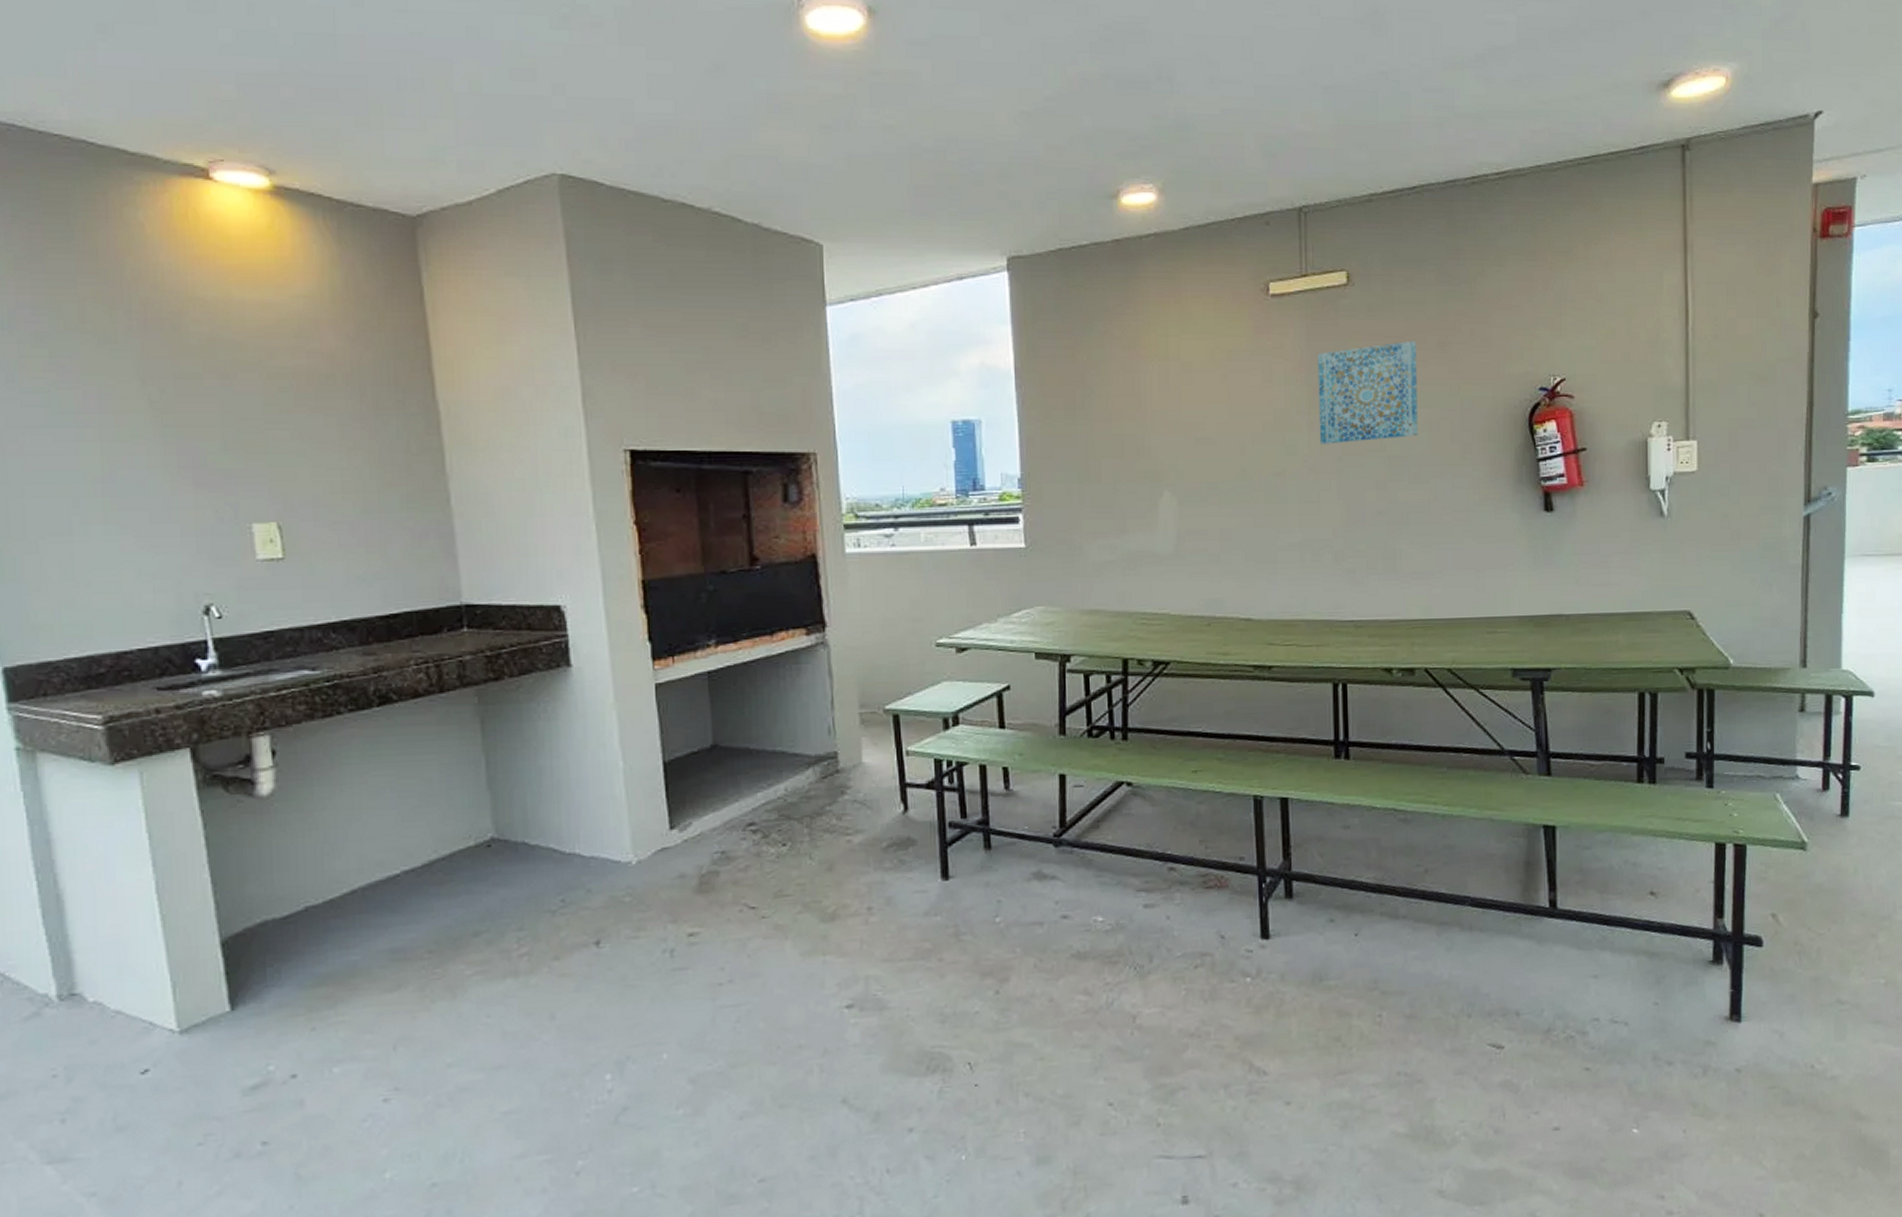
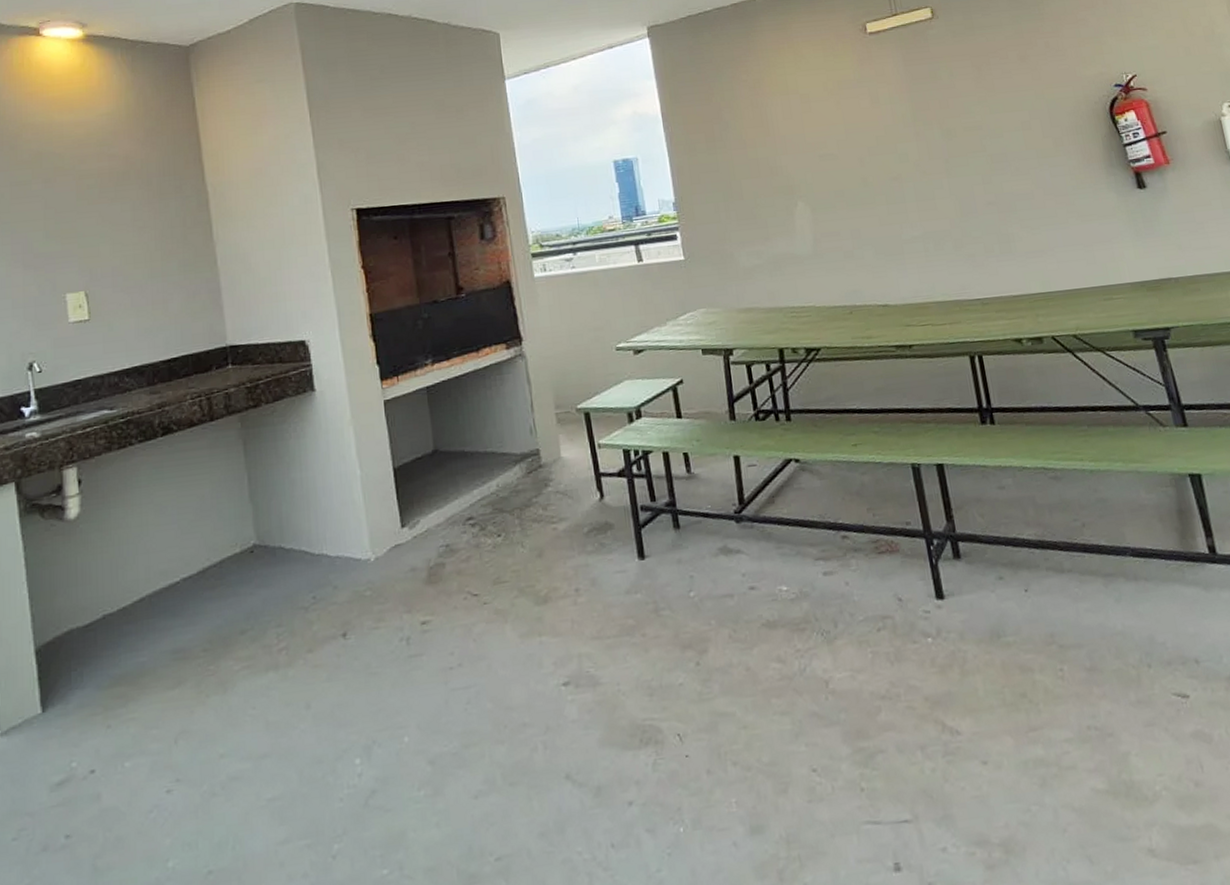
wall art: present [1317,340,1418,444] -> none [915,56,1013,150]

